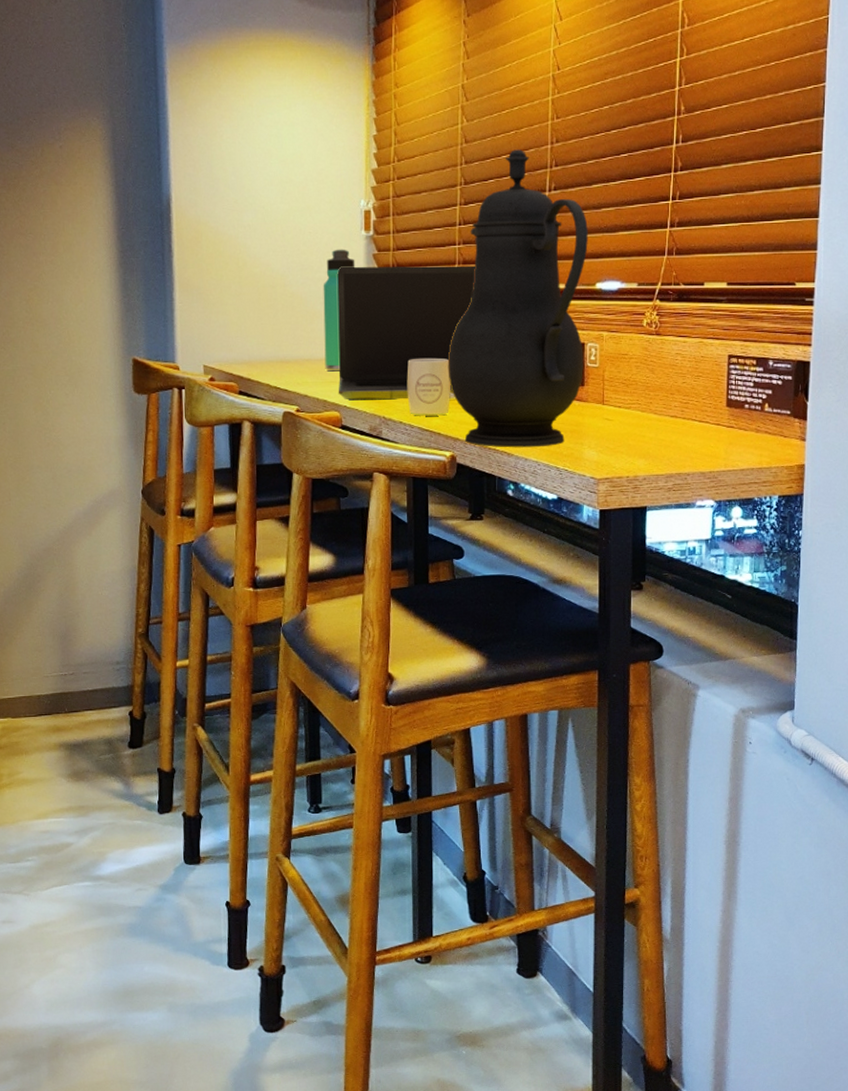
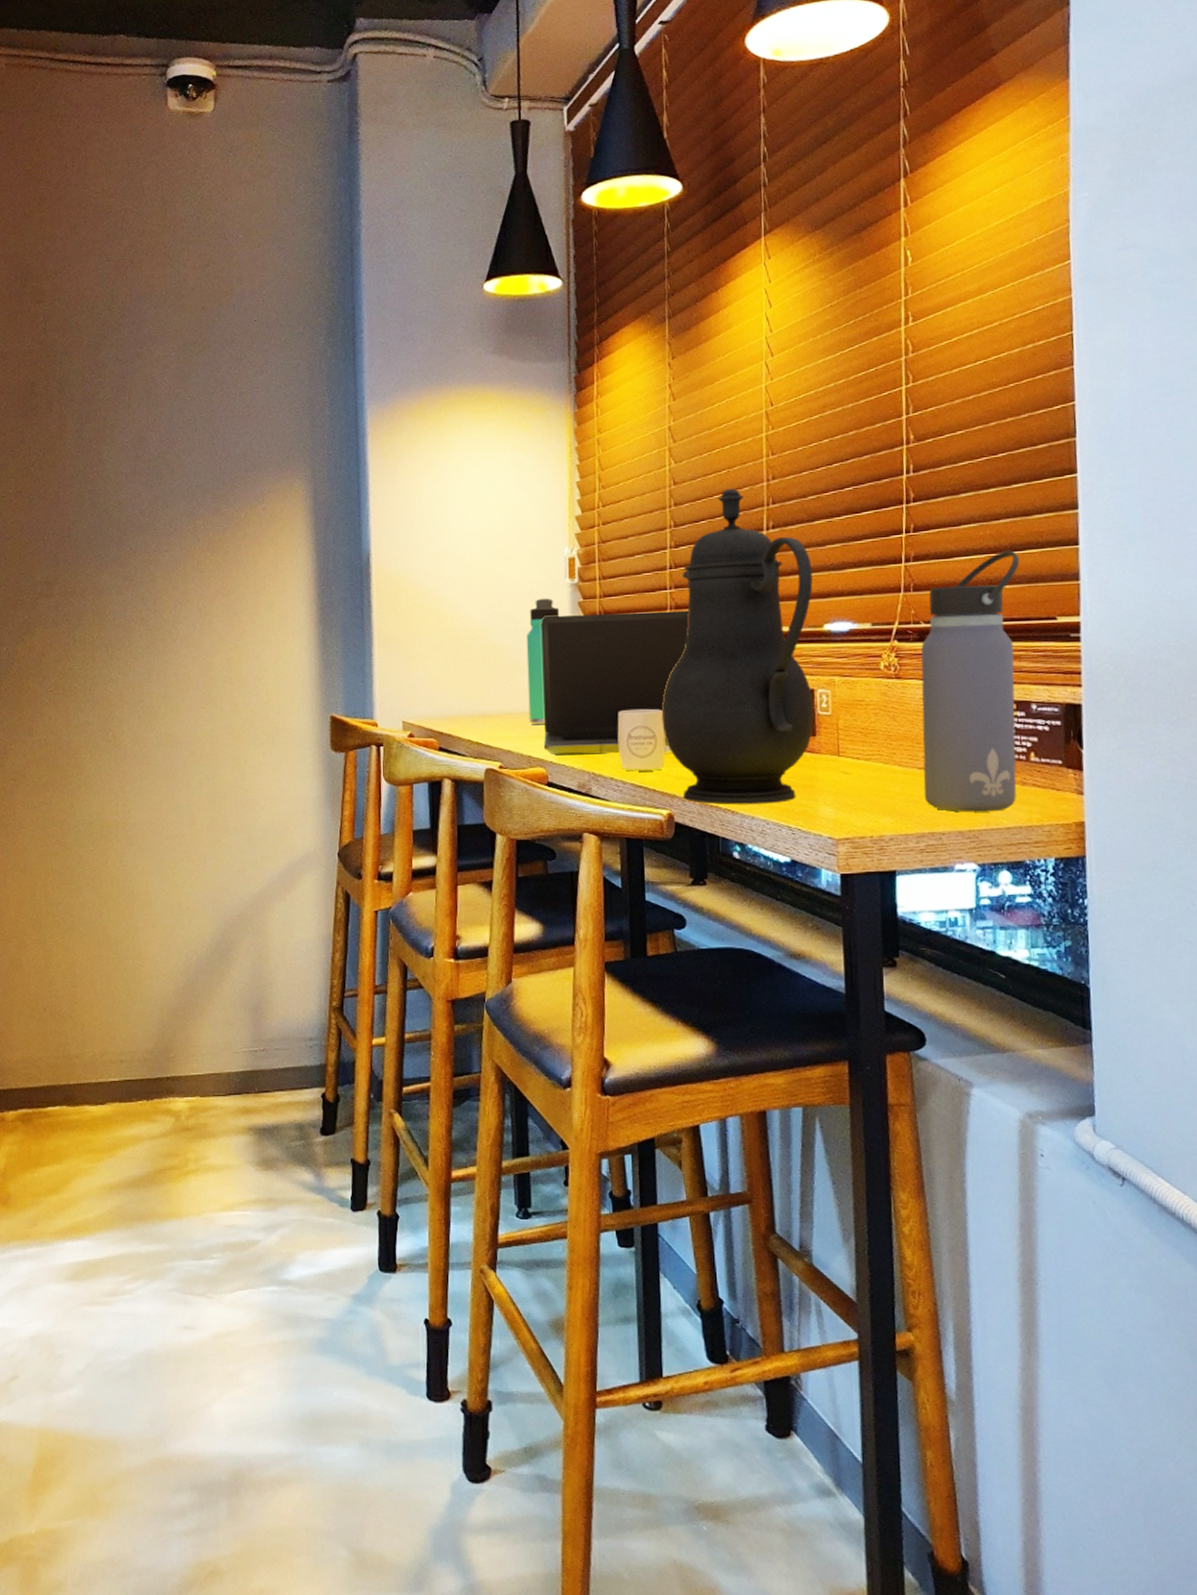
water bottle: none [674,219,769,456] -> present [921,549,1020,813]

